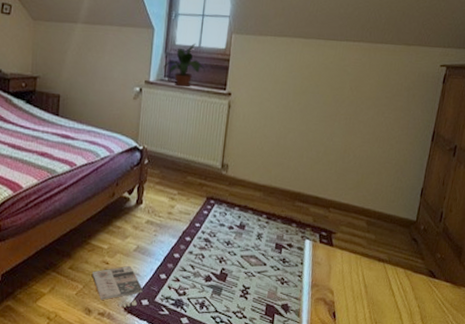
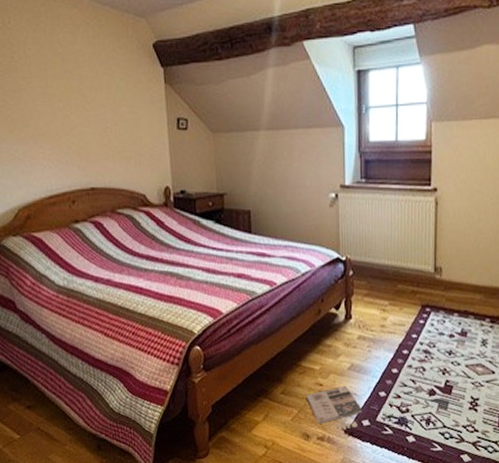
potted plant: present [164,43,204,88] -> none [359,138,404,188]

